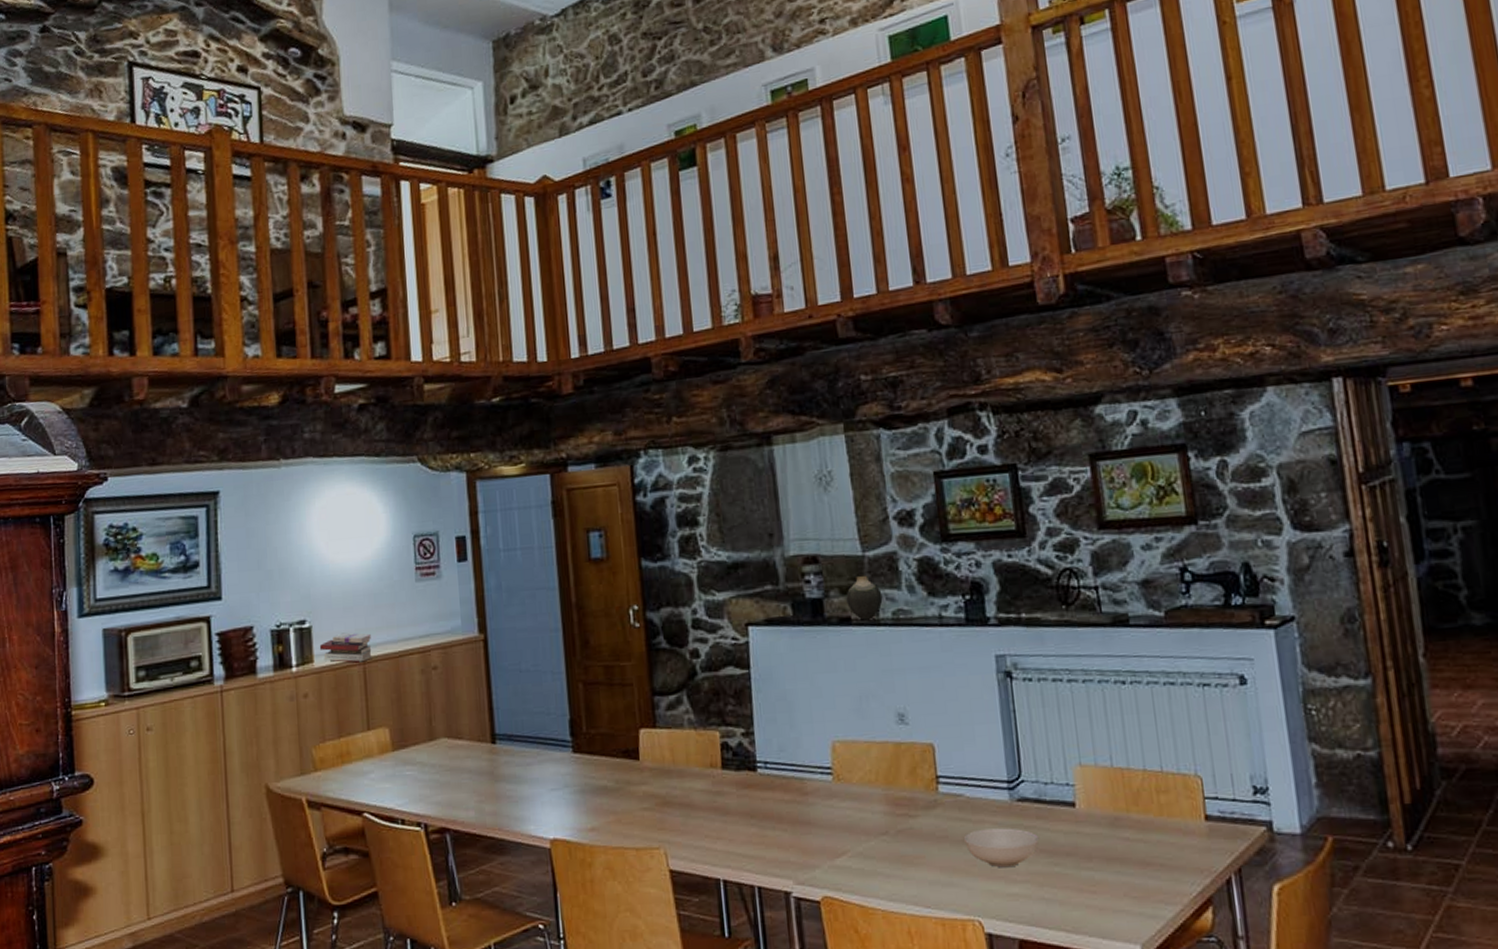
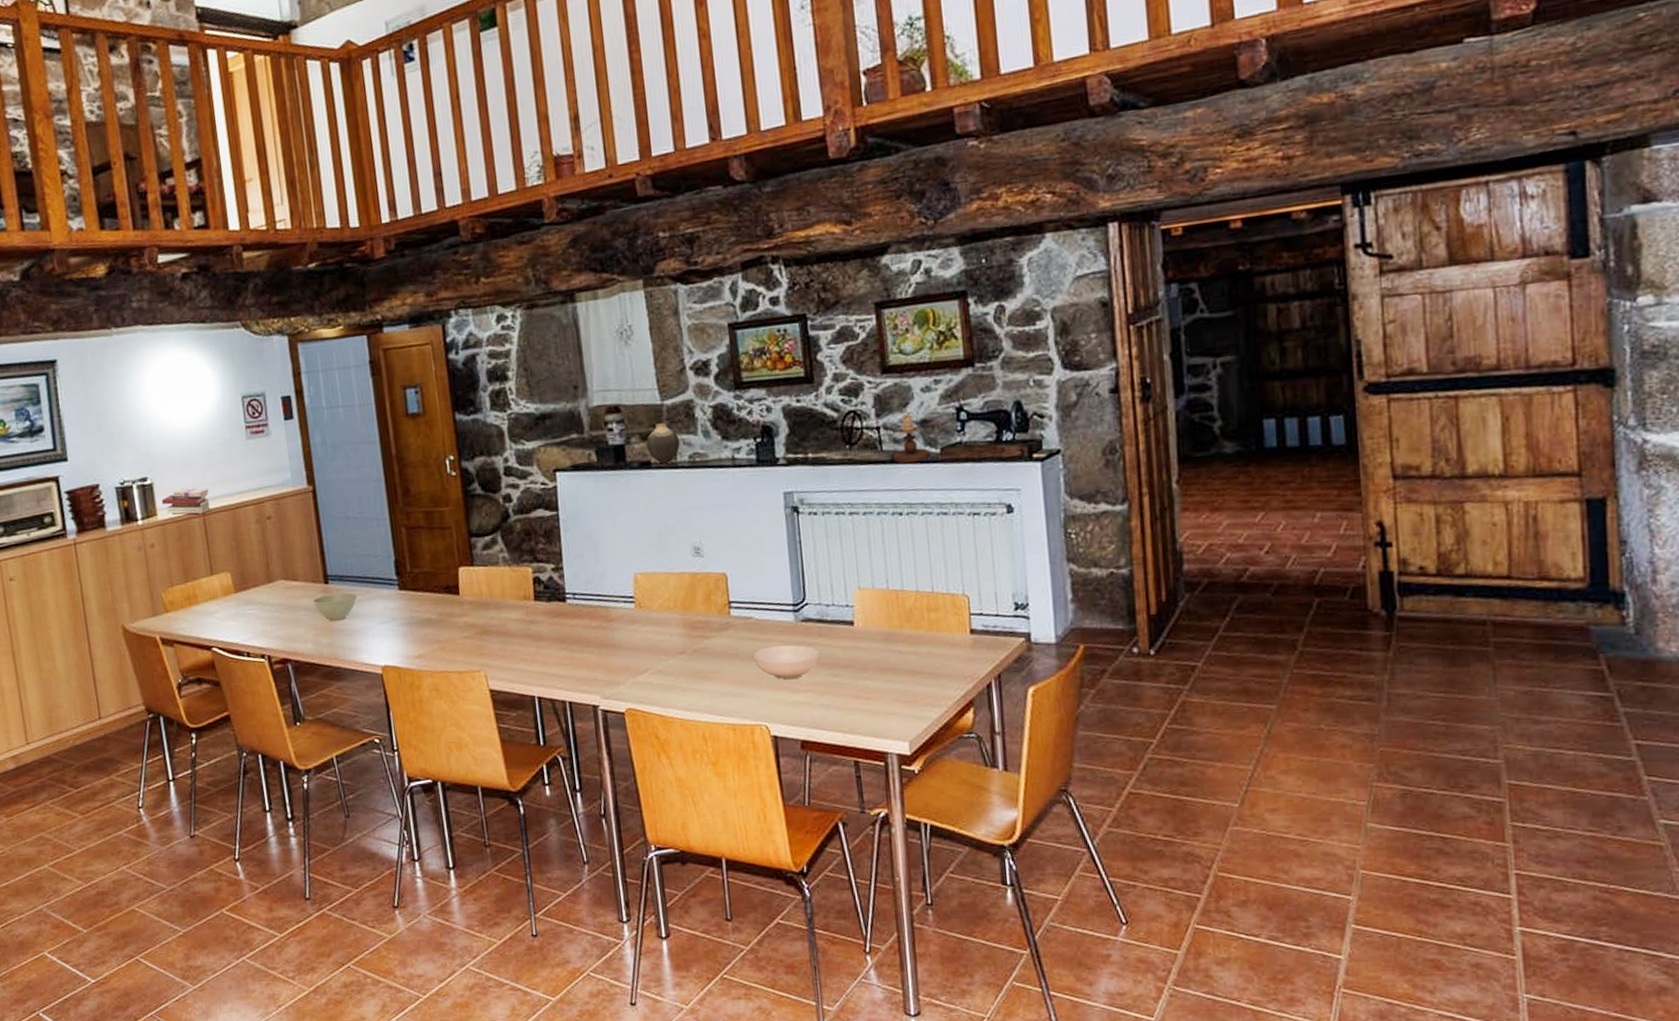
bowl: none [478,754,527,787] -> present [313,593,357,622]
candlestick: none [1114,574,1154,628] -> present [893,414,930,464]

